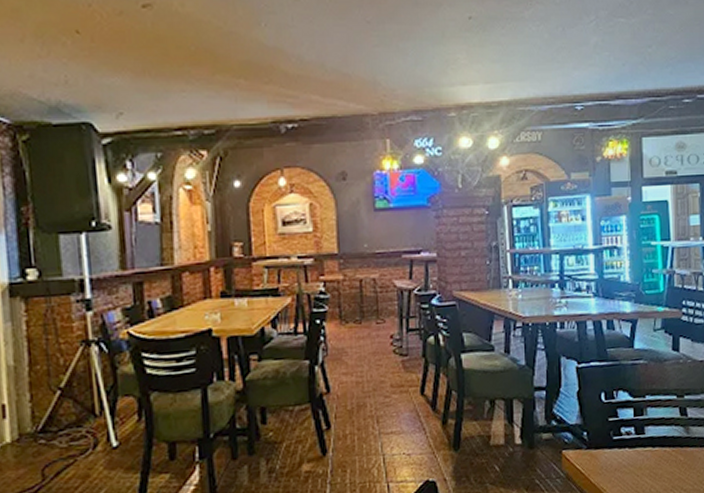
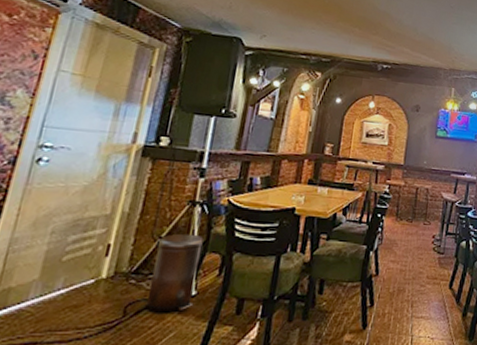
pedal bin: none [56,378,119,472] -> present [145,233,204,313]

